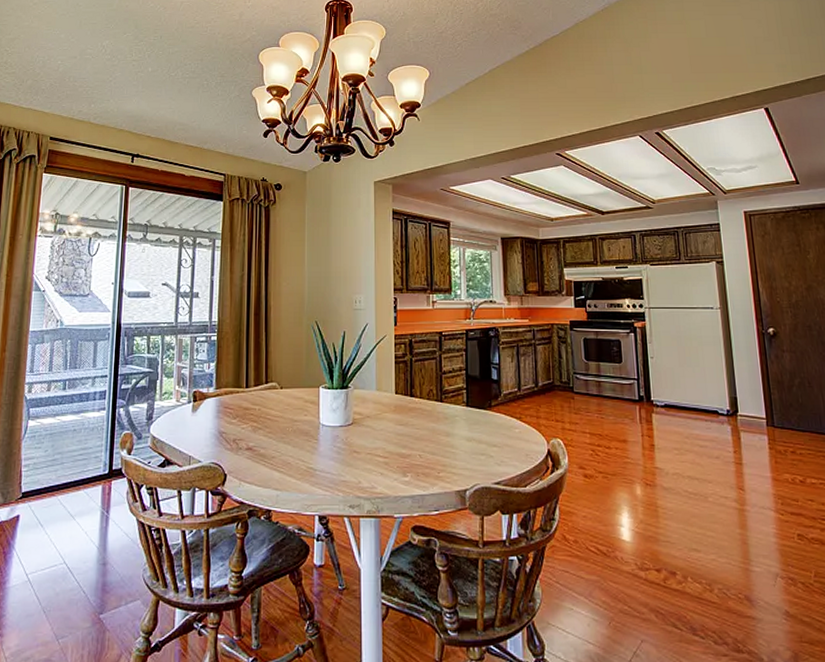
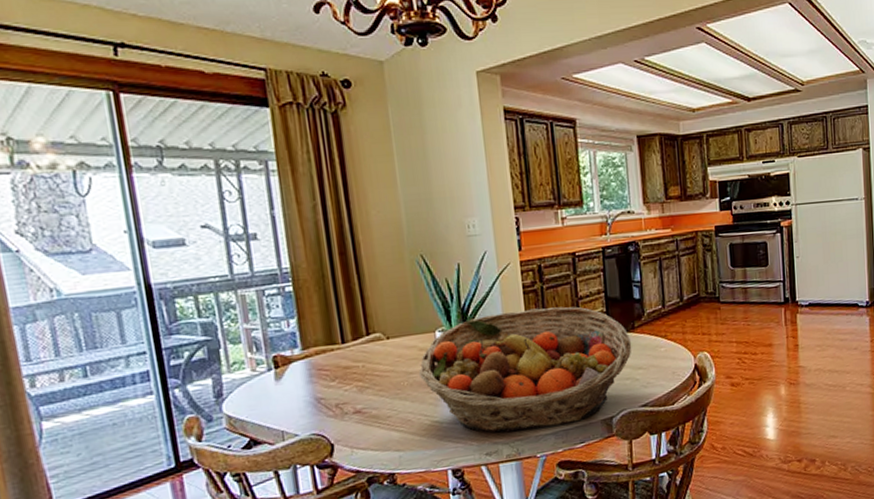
fruit basket: none [302,377,488,490] -> present [419,306,632,433]

